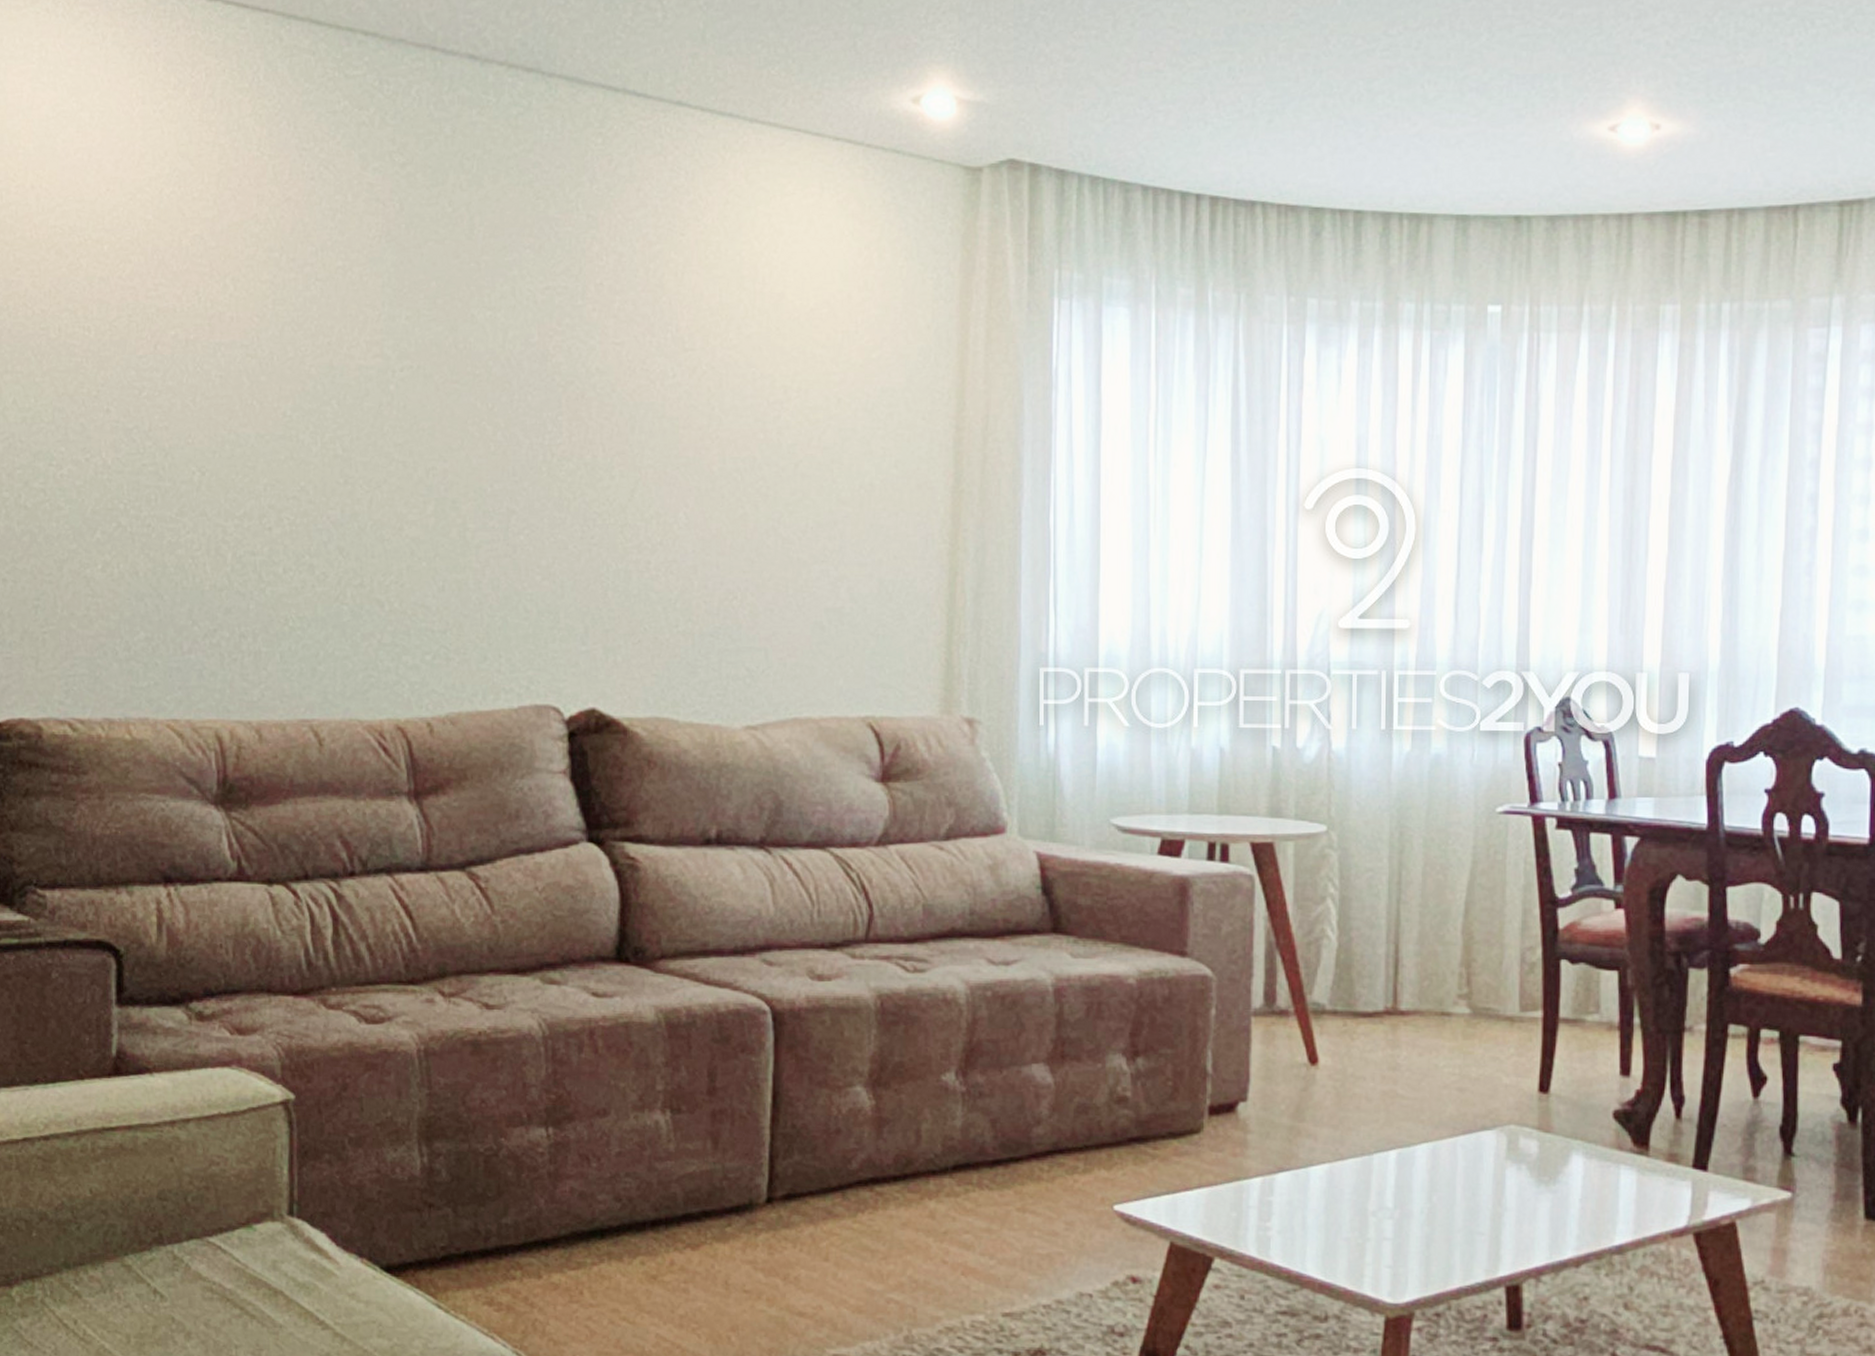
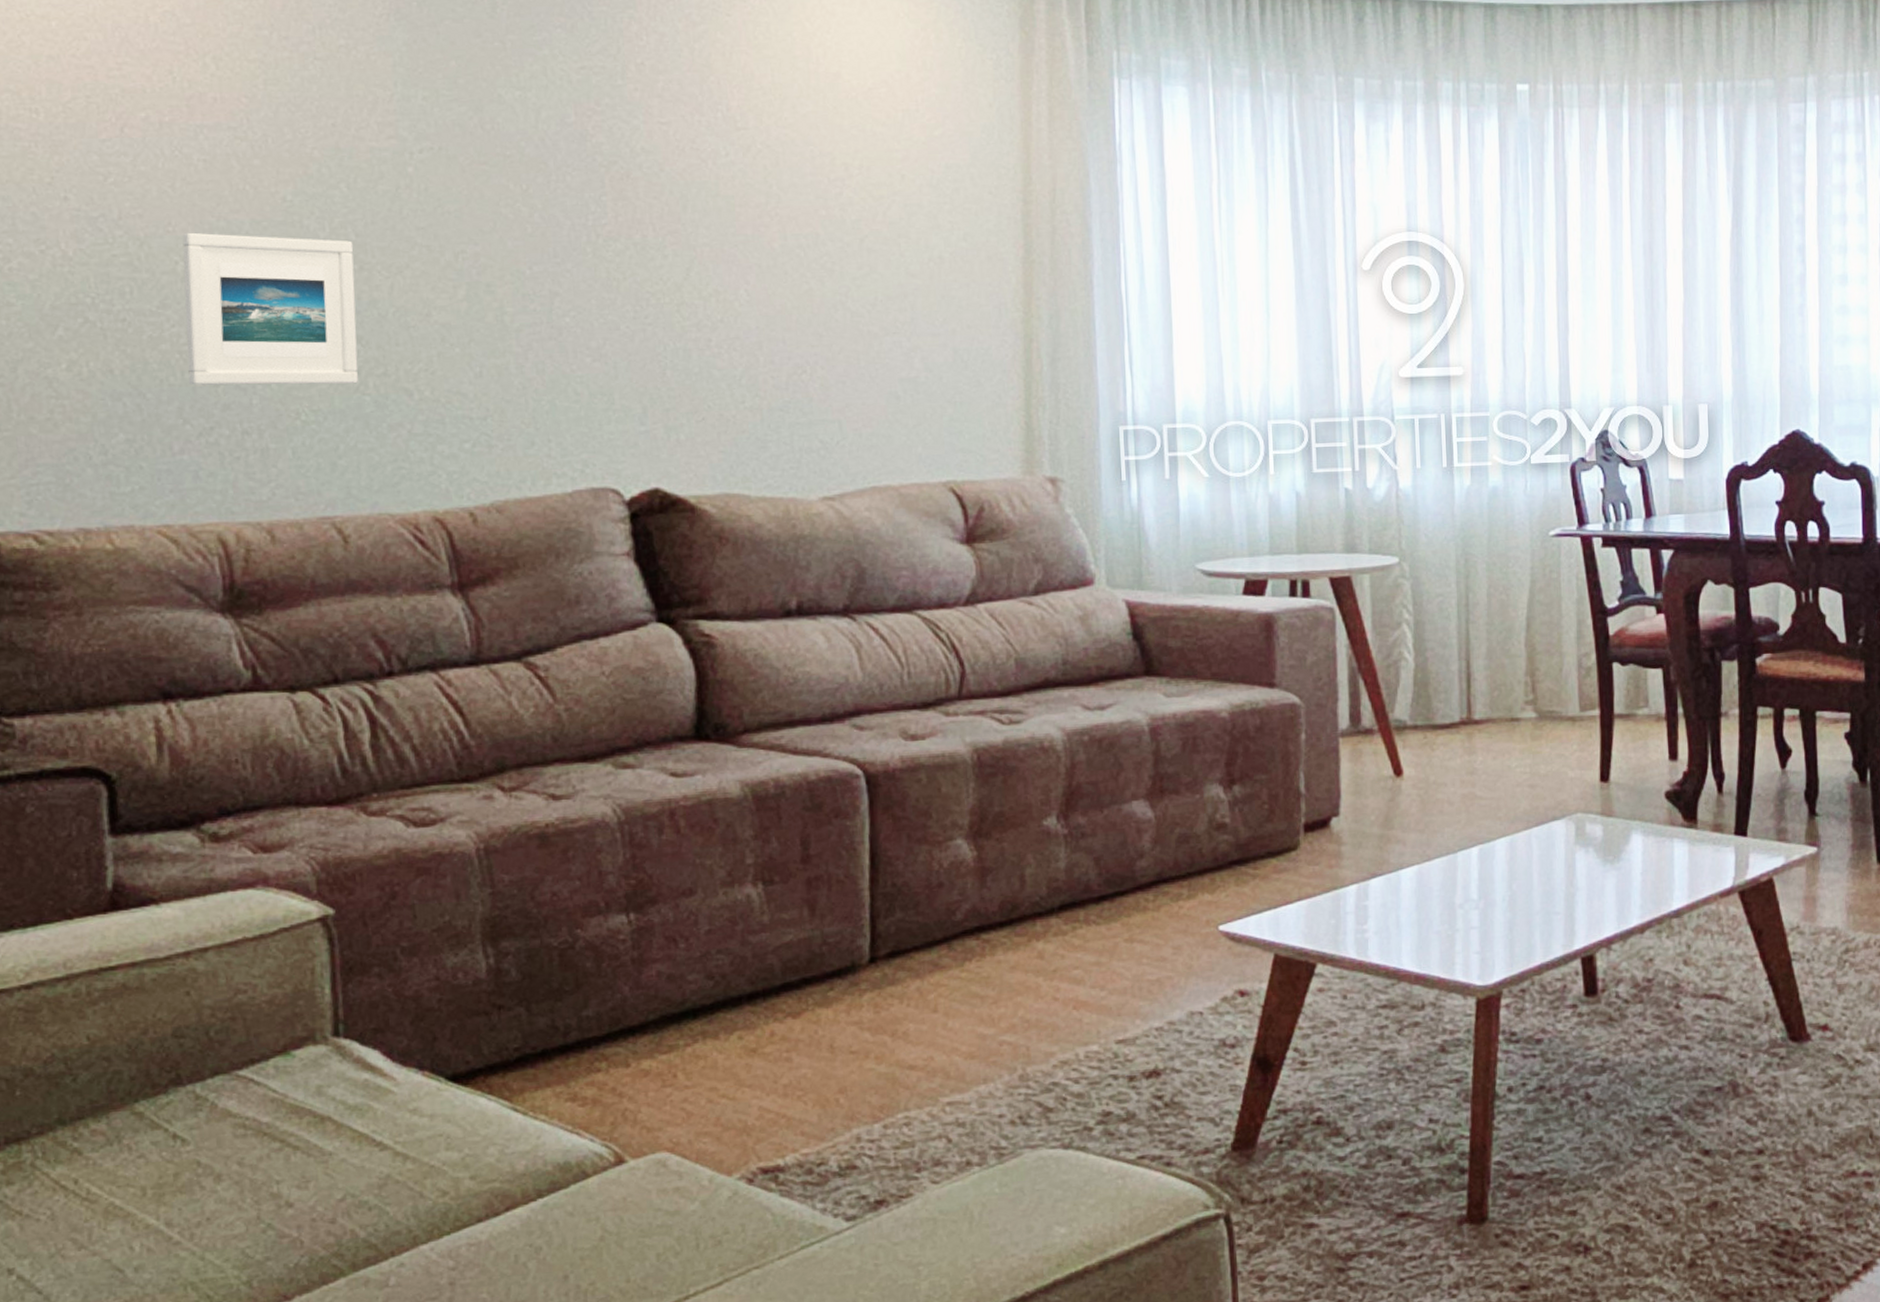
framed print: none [198,444,340,593] -> present [182,232,358,385]

